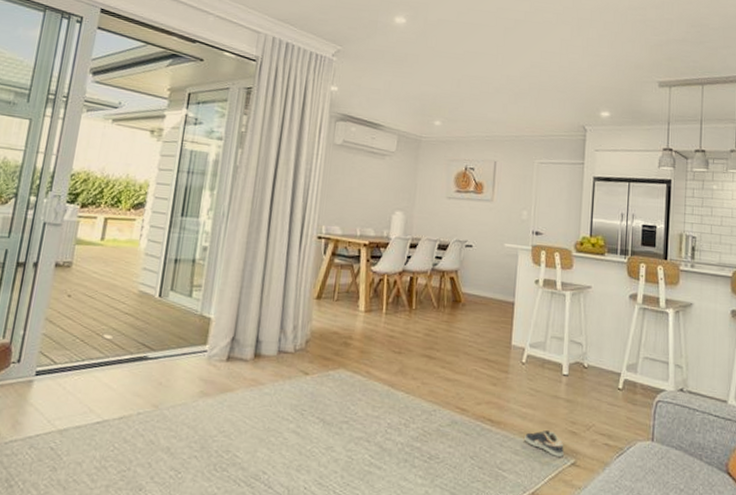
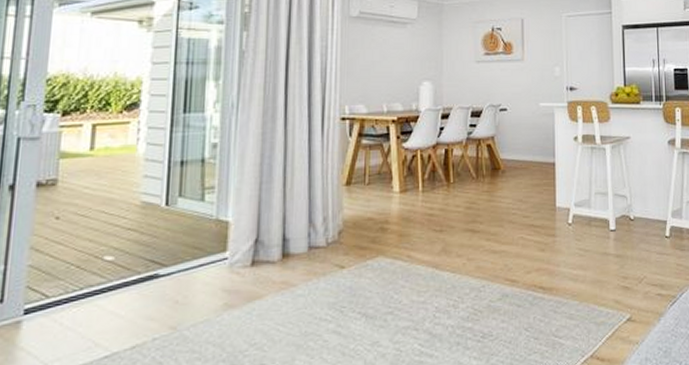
sneaker: present [525,430,564,457] -> none [578,289,618,315]

